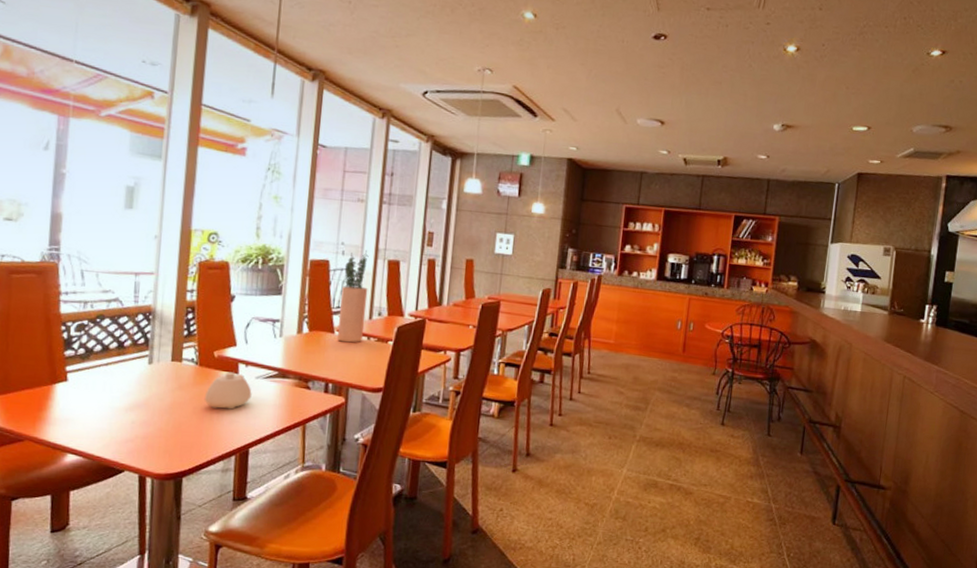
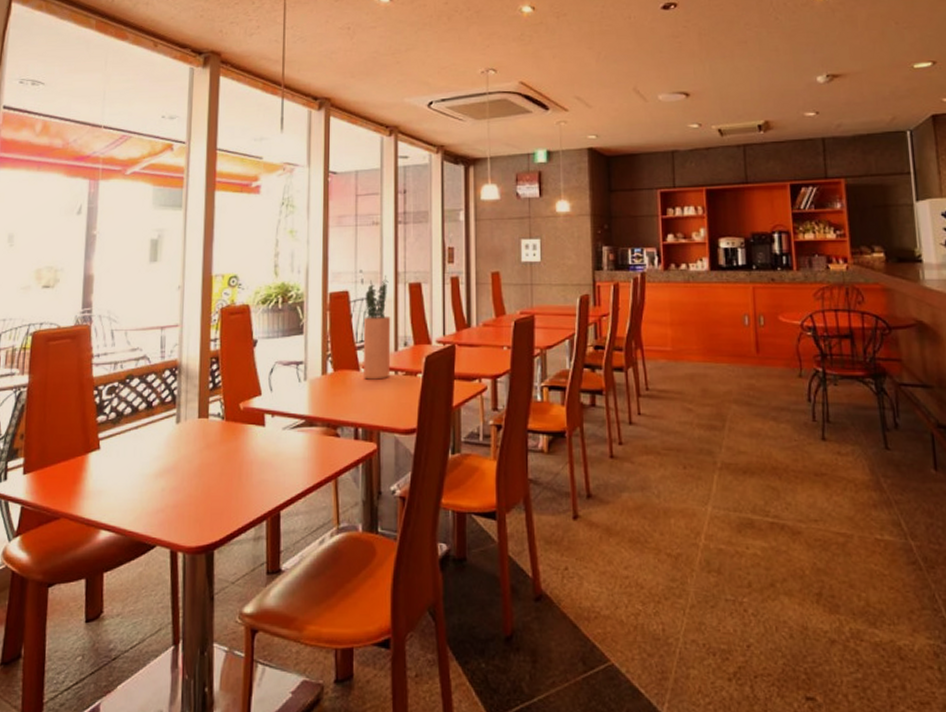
sugar bowl: present [204,372,252,410] -> none [232,424,280,467]

